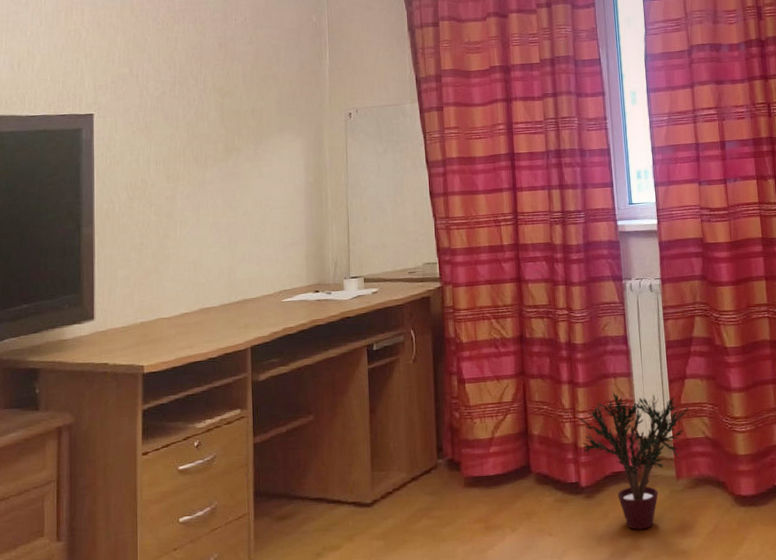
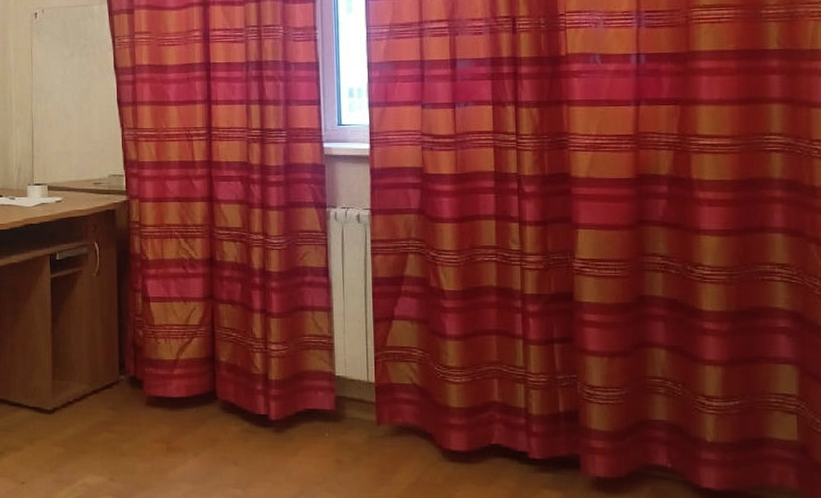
potted plant: present [580,392,690,530] -> none [272,326,396,472]

